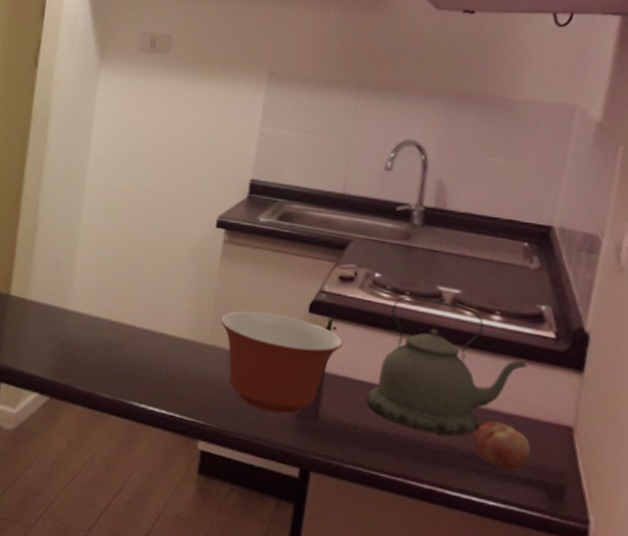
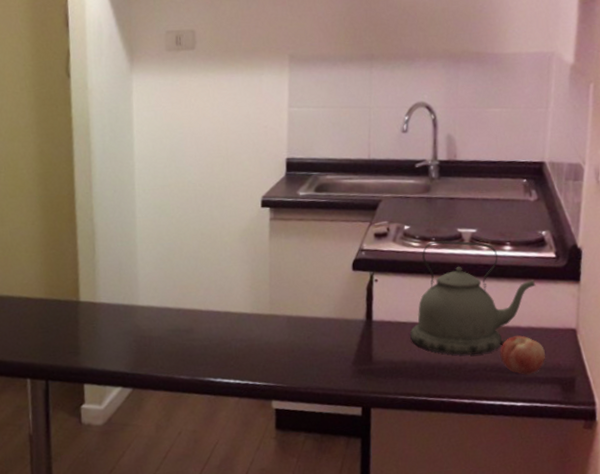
mixing bowl: present [221,311,344,414] -> none [277,276,385,364]

